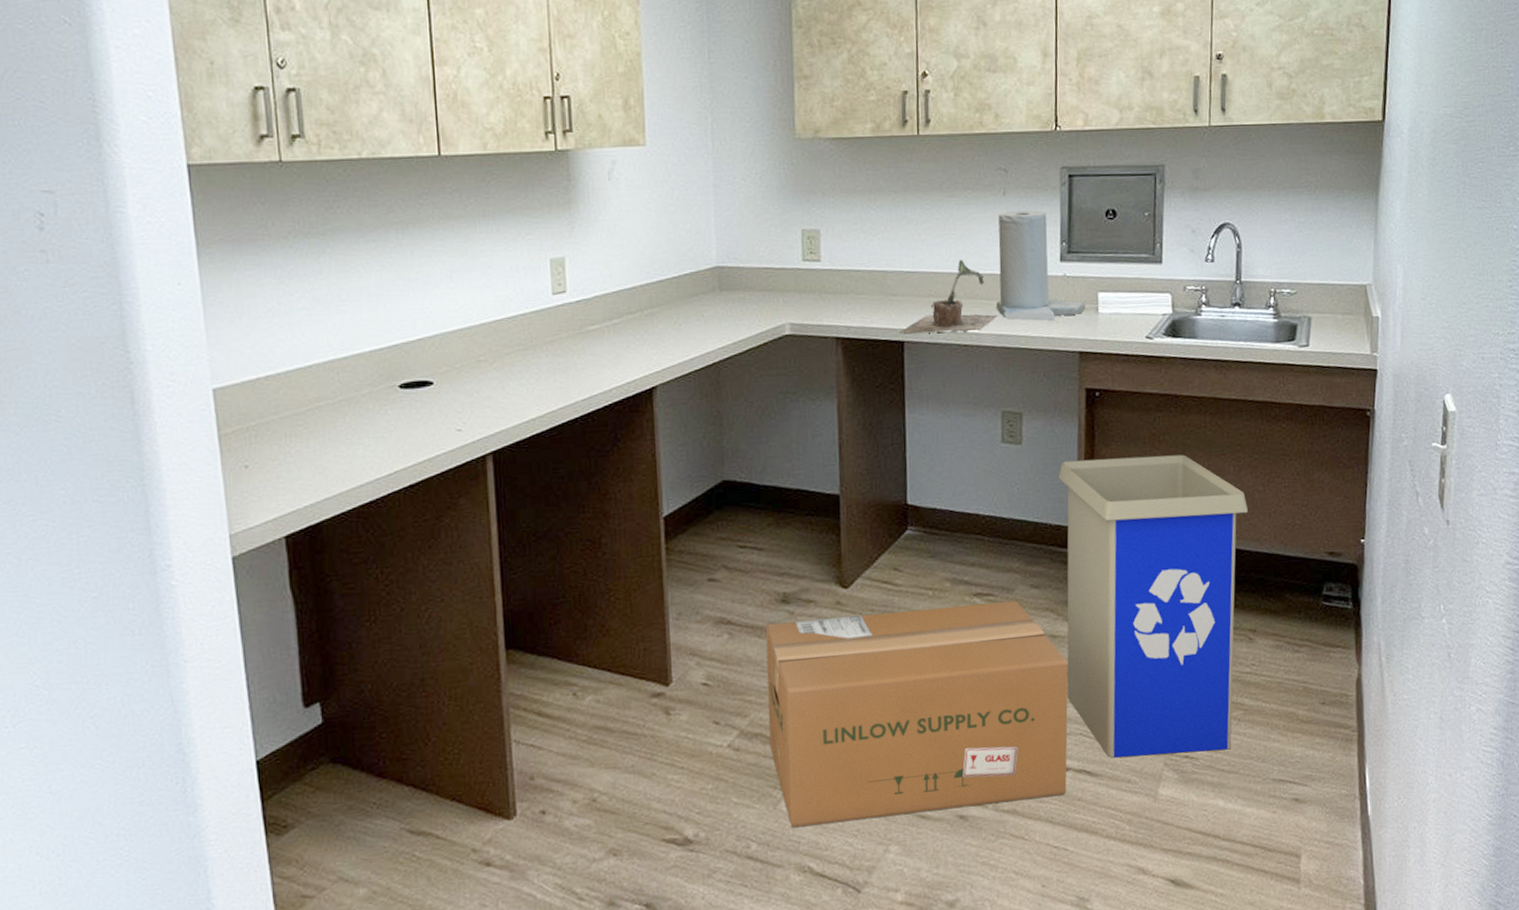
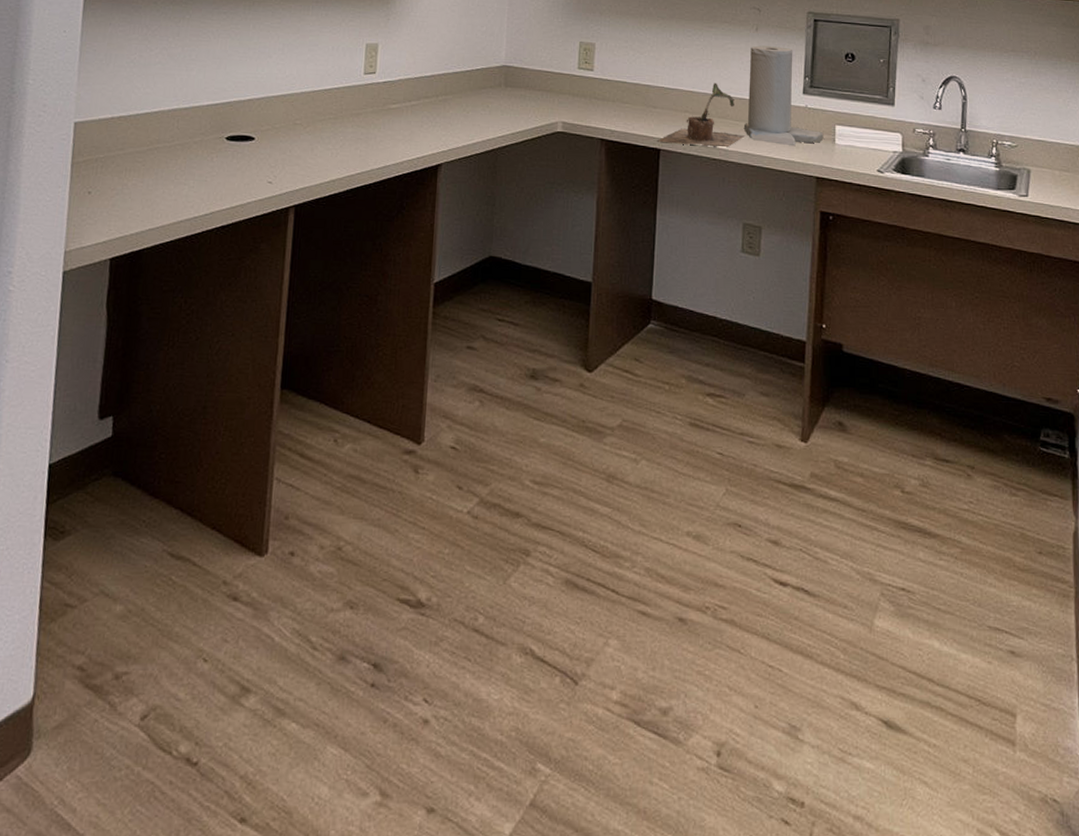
box: present [765,601,1069,827] -> none [506,398,792,611]
recycling bin: present [1058,454,1249,758] -> none [789,277,969,588]

